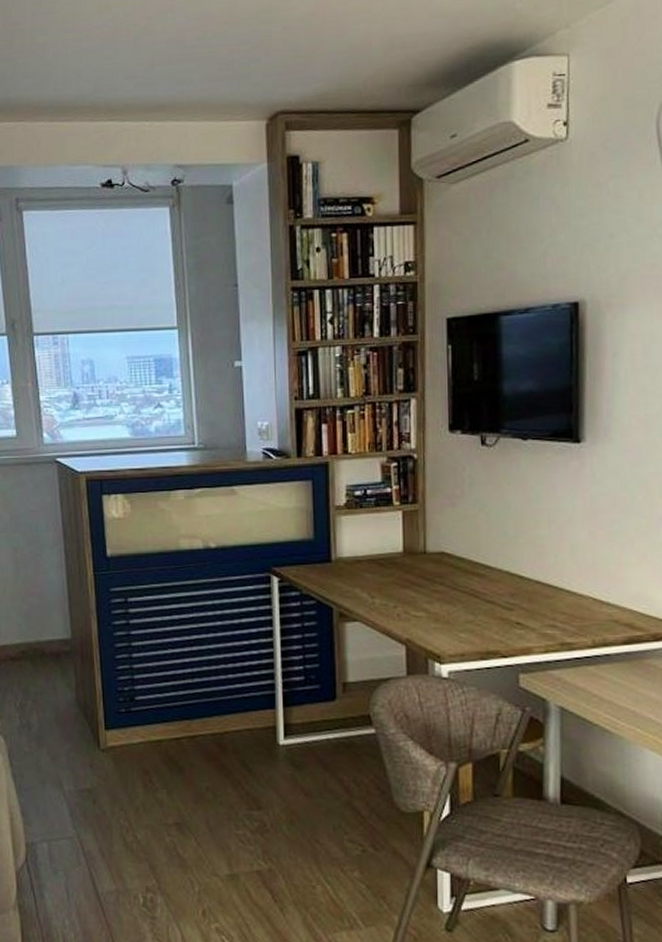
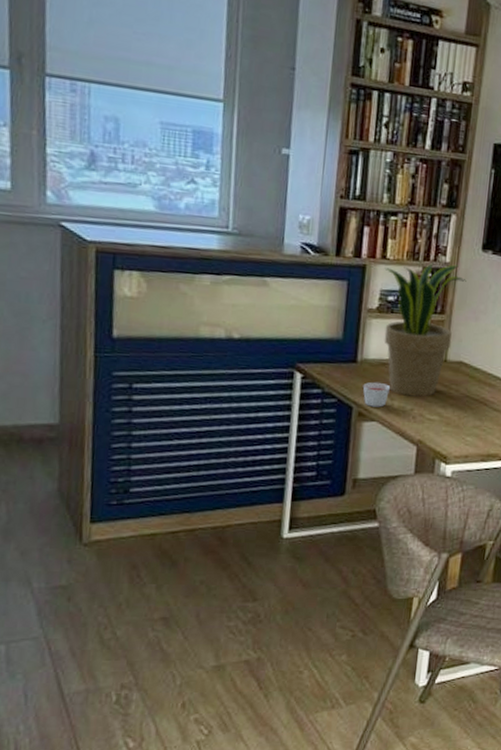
candle: none [340,580,369,606] -> present [362,382,390,407]
potted plant: none [347,450,436,593] -> present [384,262,467,397]

